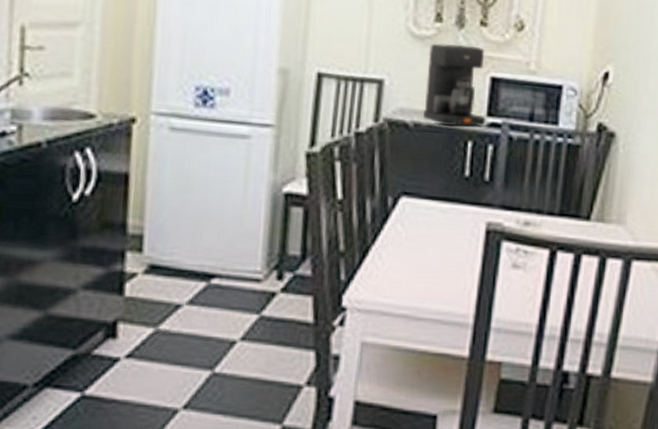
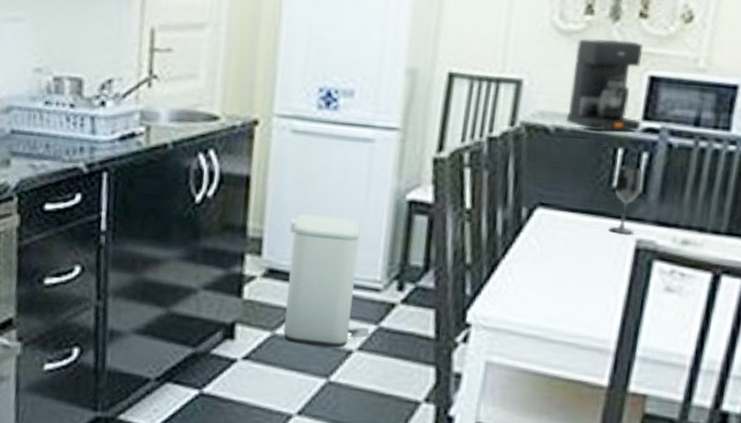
pedal bin: none [167,209,252,338] -> present [283,213,370,347]
wine glass: none [463,157,490,219] -> present [609,166,644,236]

